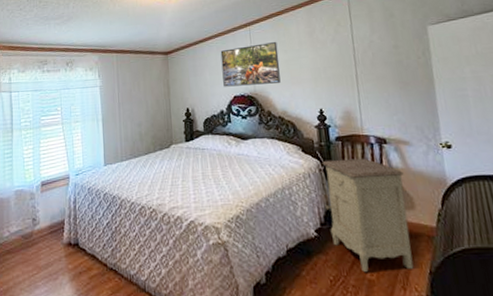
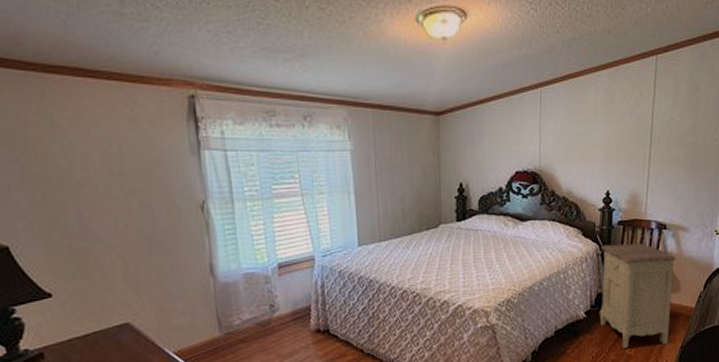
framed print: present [220,41,281,87] -> none [504,109,571,160]

